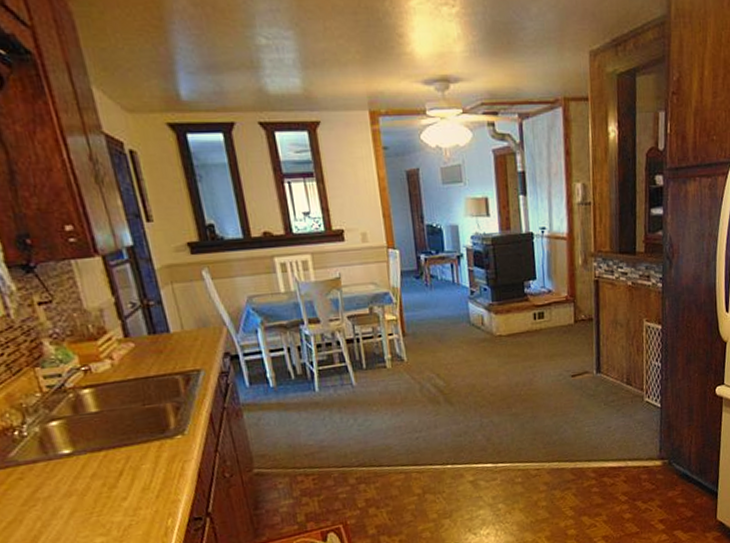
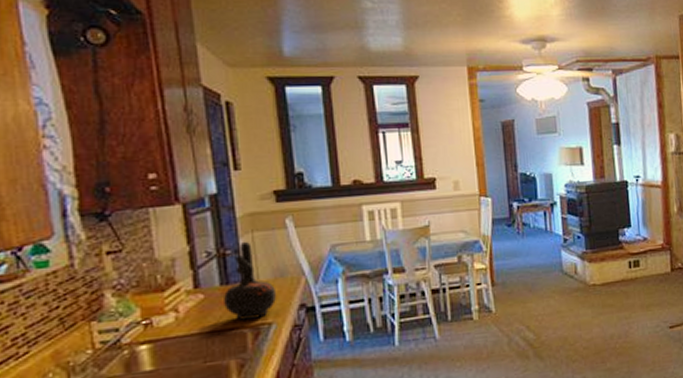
ceramic jug: none [153,292,202,367] -> present [224,241,277,320]

